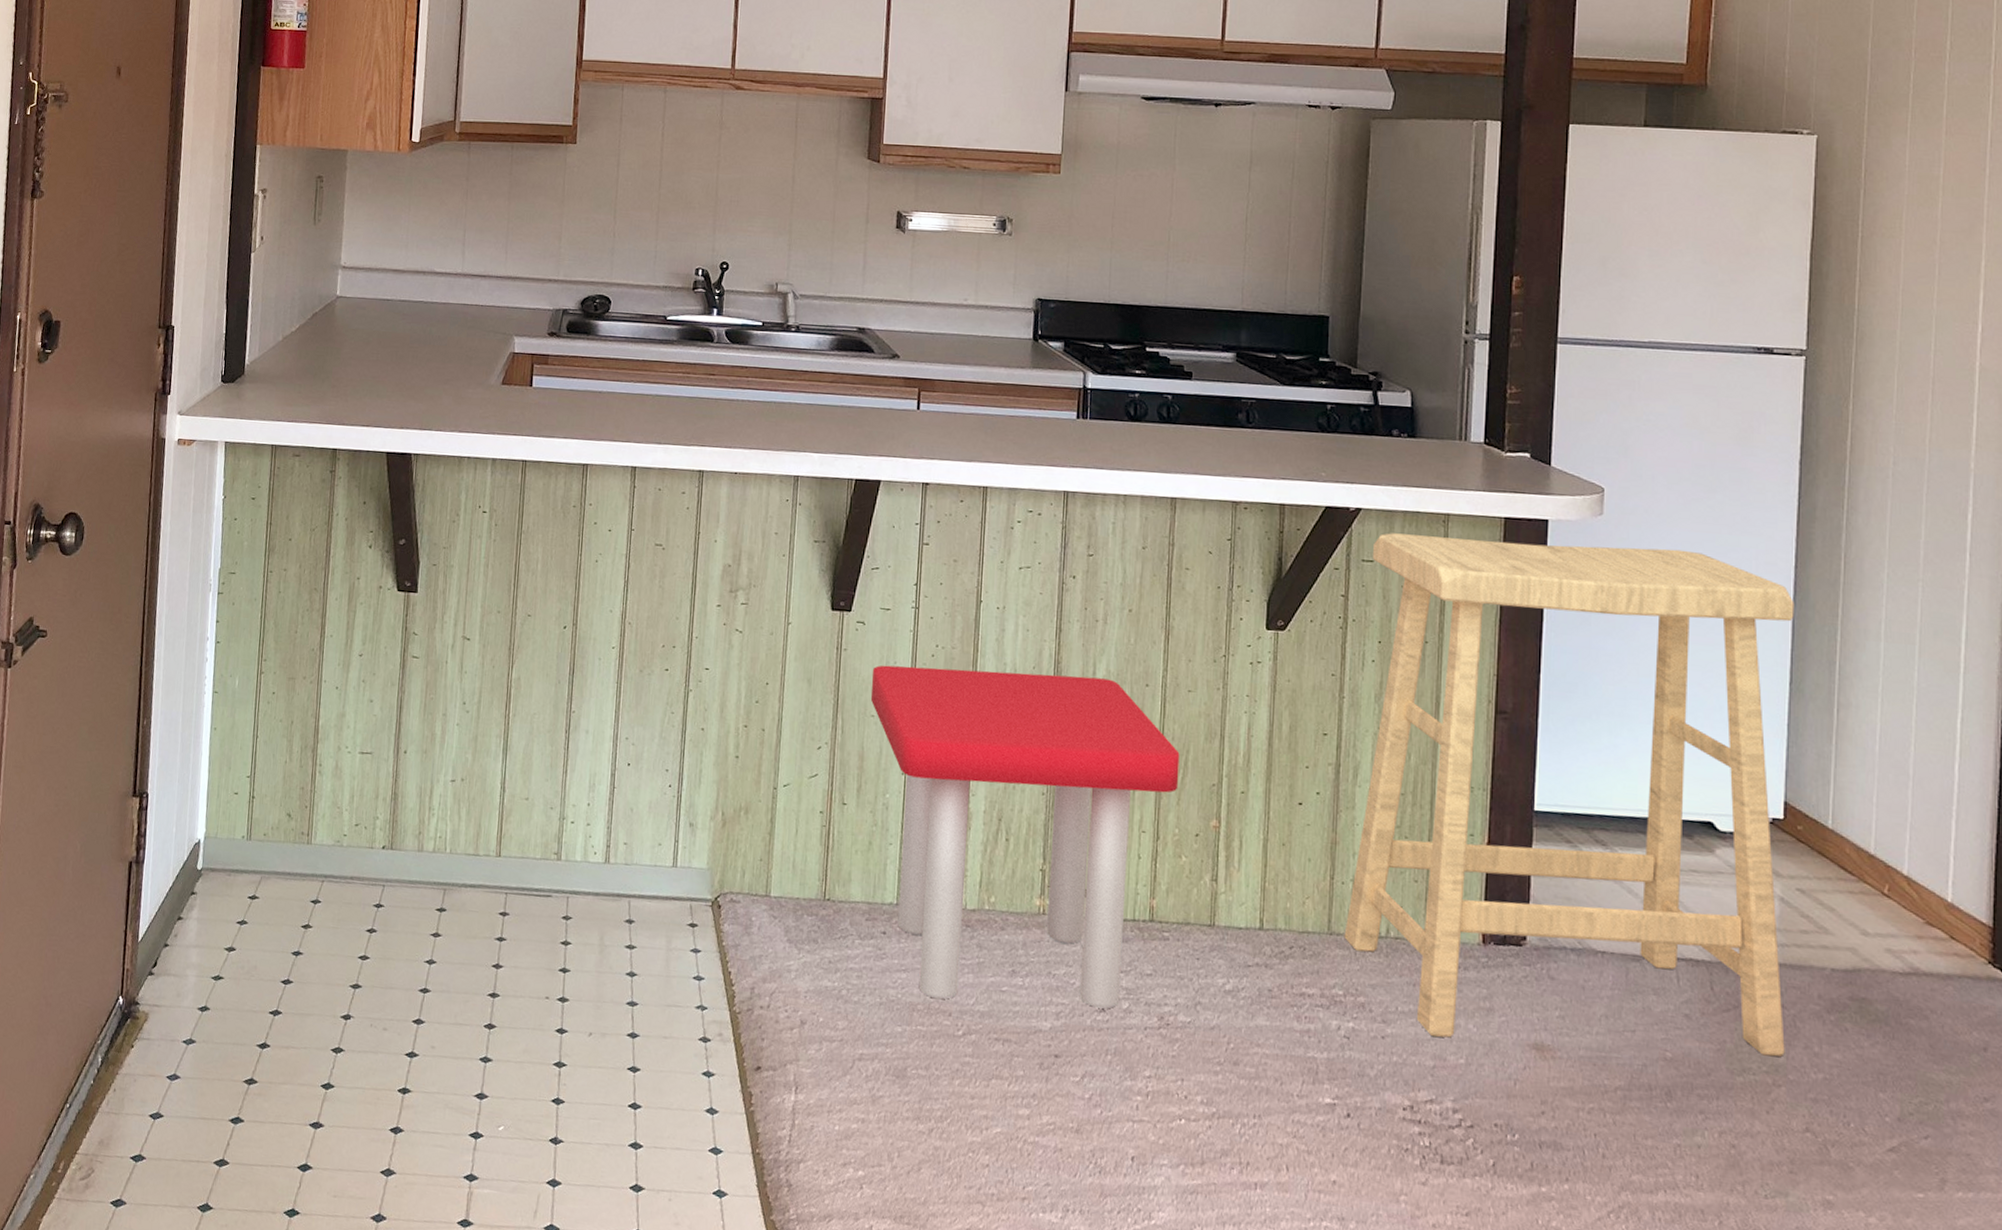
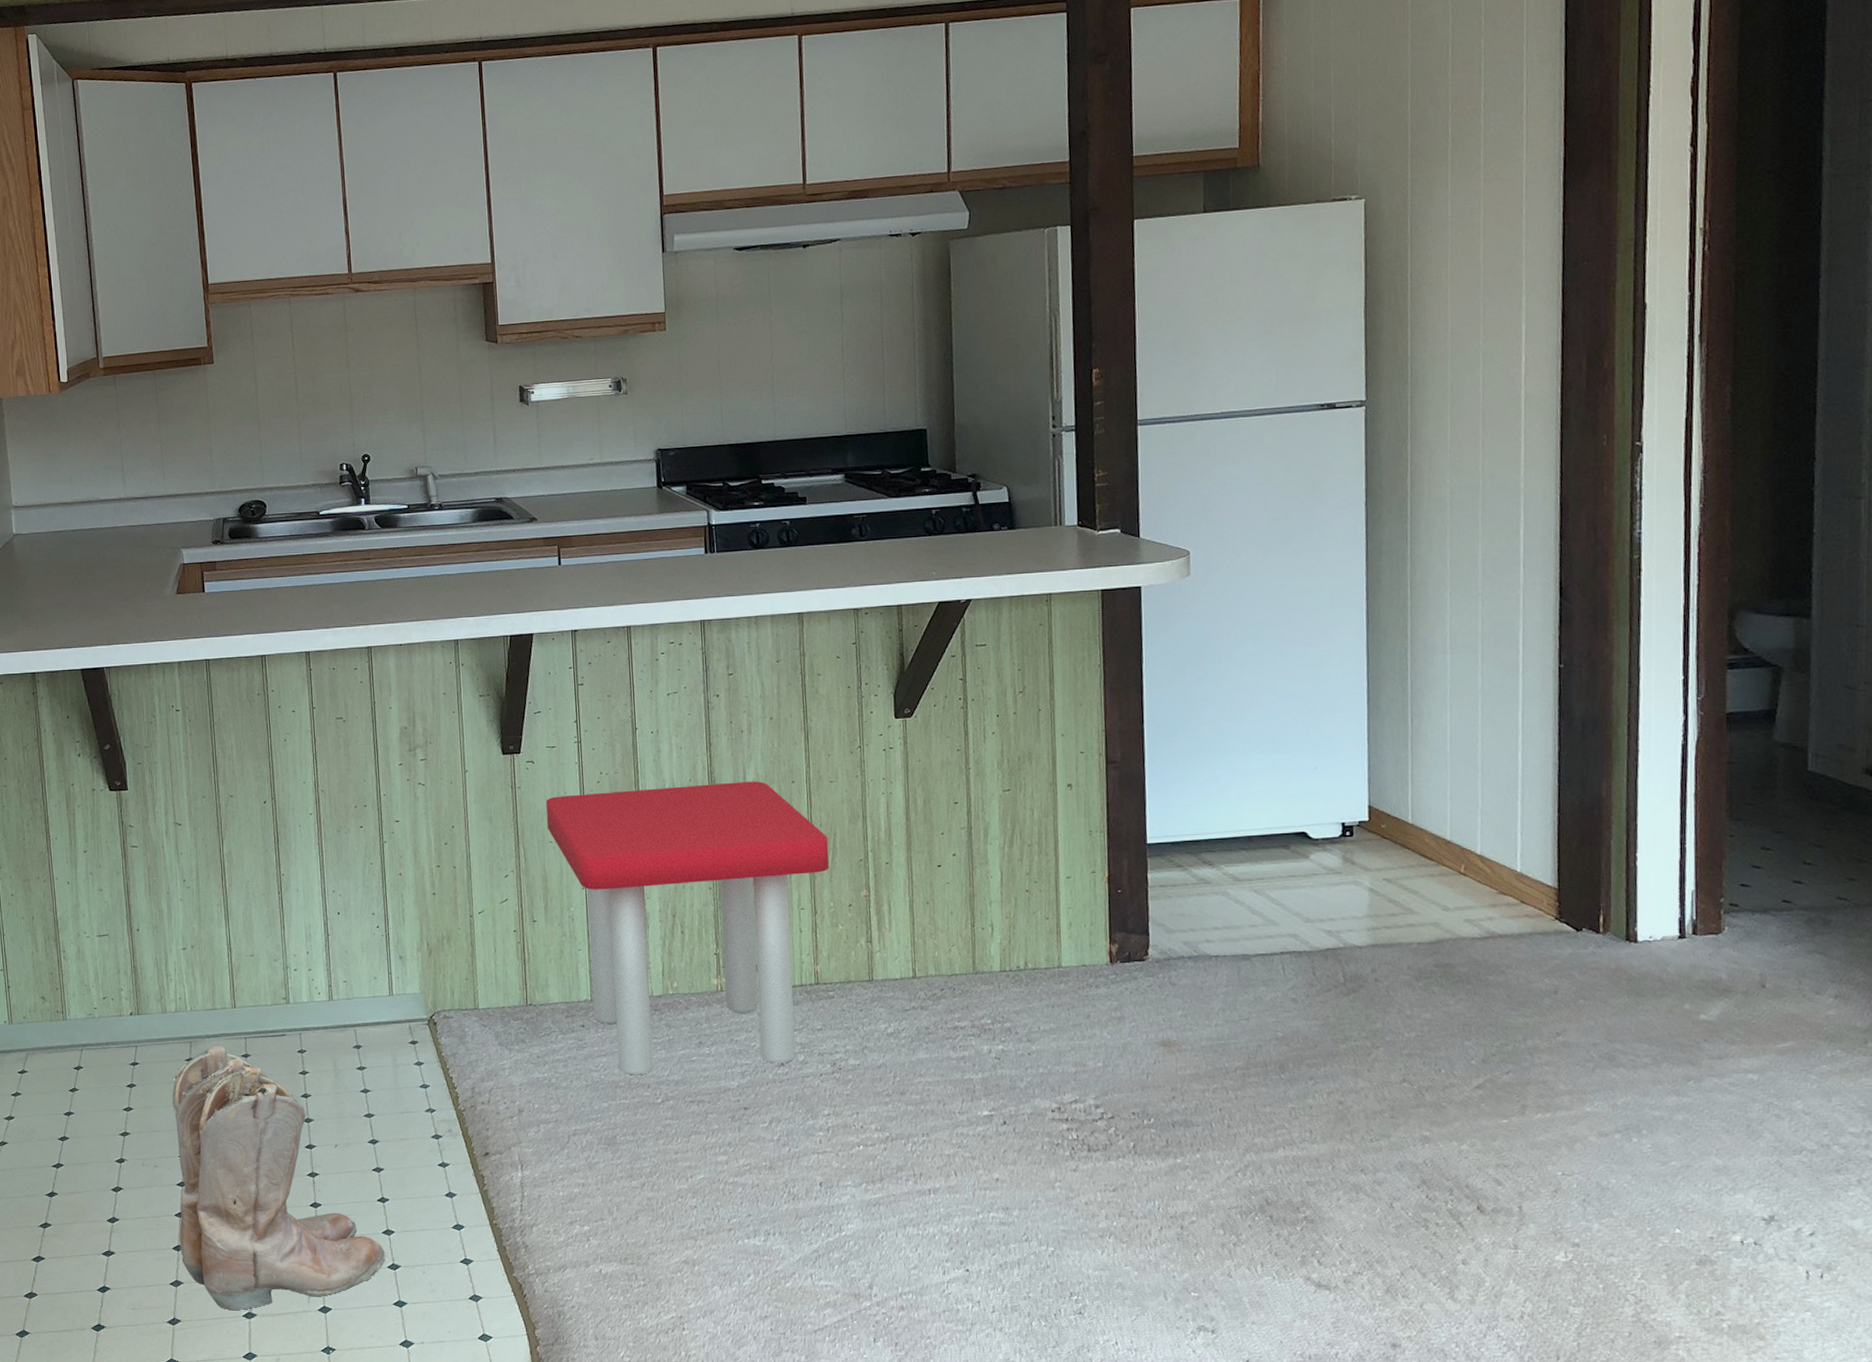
boots: none [398,898,632,1216] -> present [172,1045,389,1311]
stool: present [1344,533,1794,1057] -> none [985,597,1381,1048]

